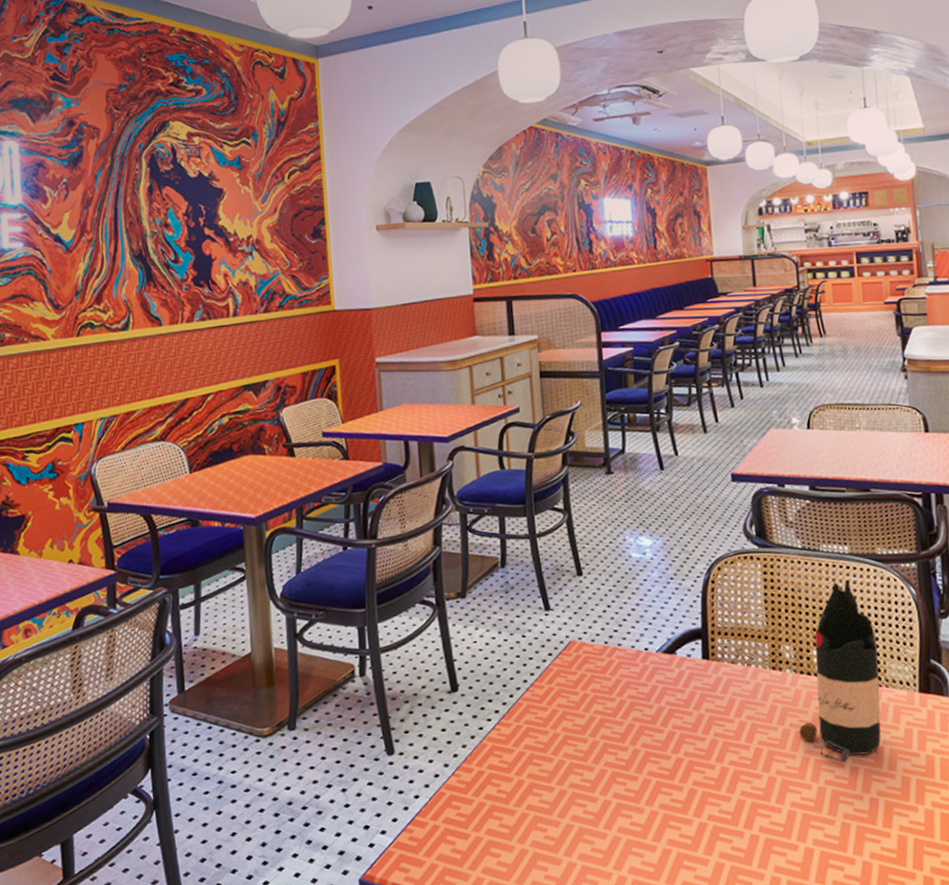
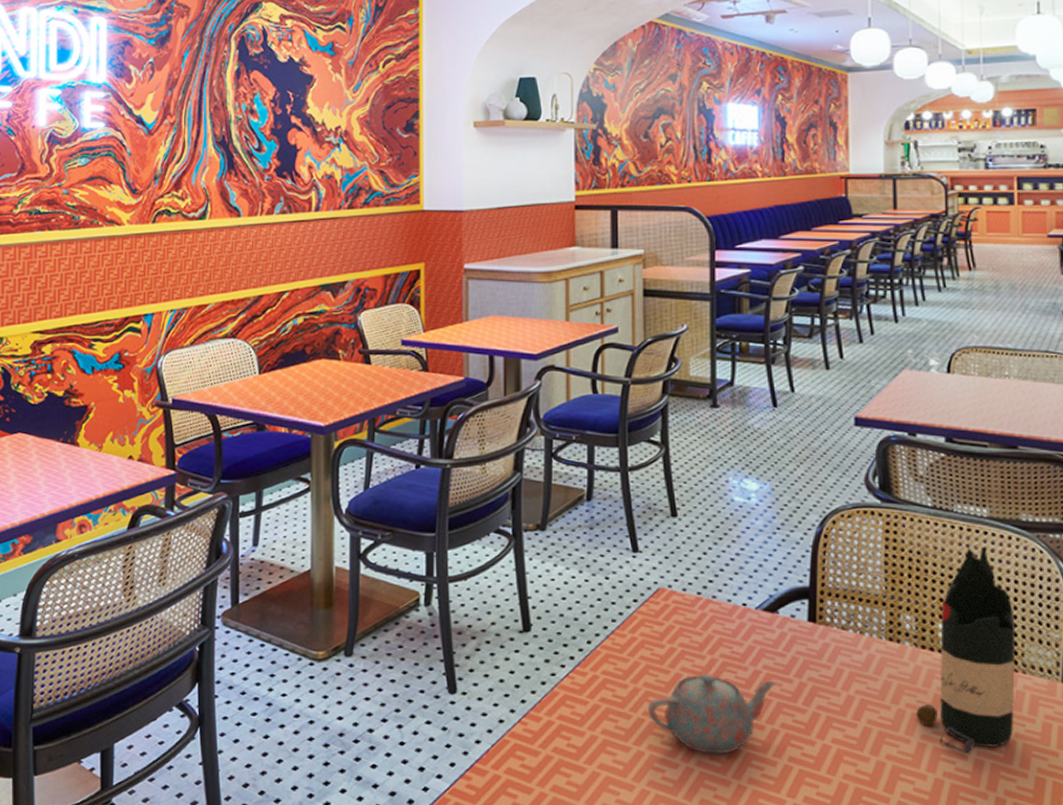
teapot: none [566,714,678,786] -> present [647,674,776,755]

